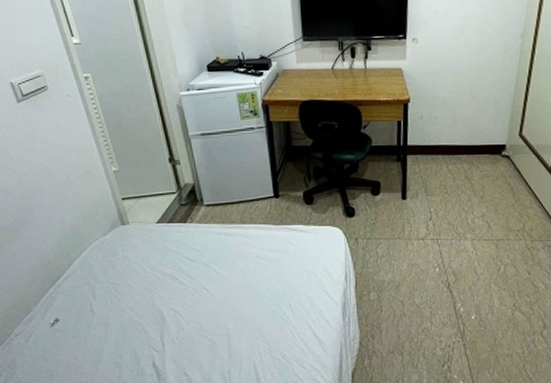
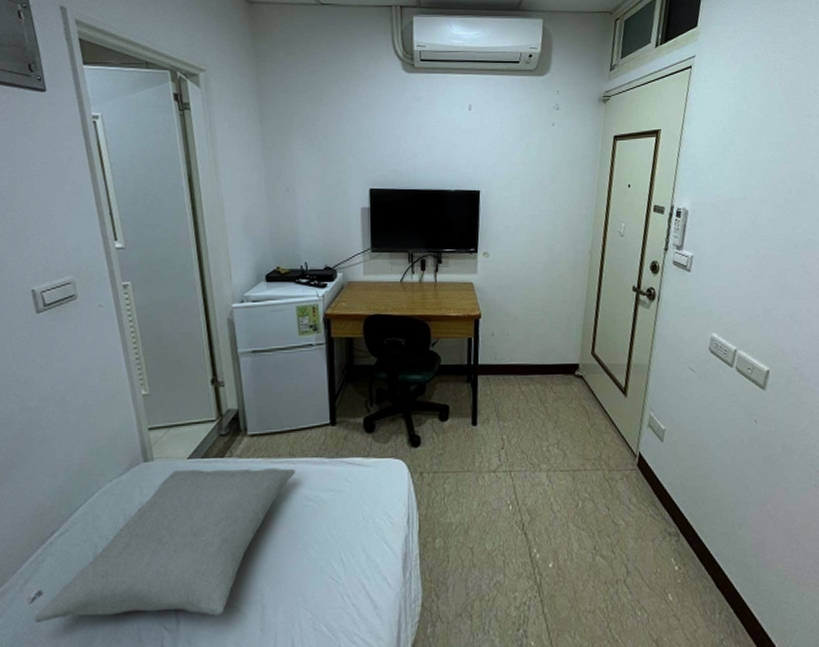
pillow: none [56,232,247,343] -> present [34,468,295,622]

